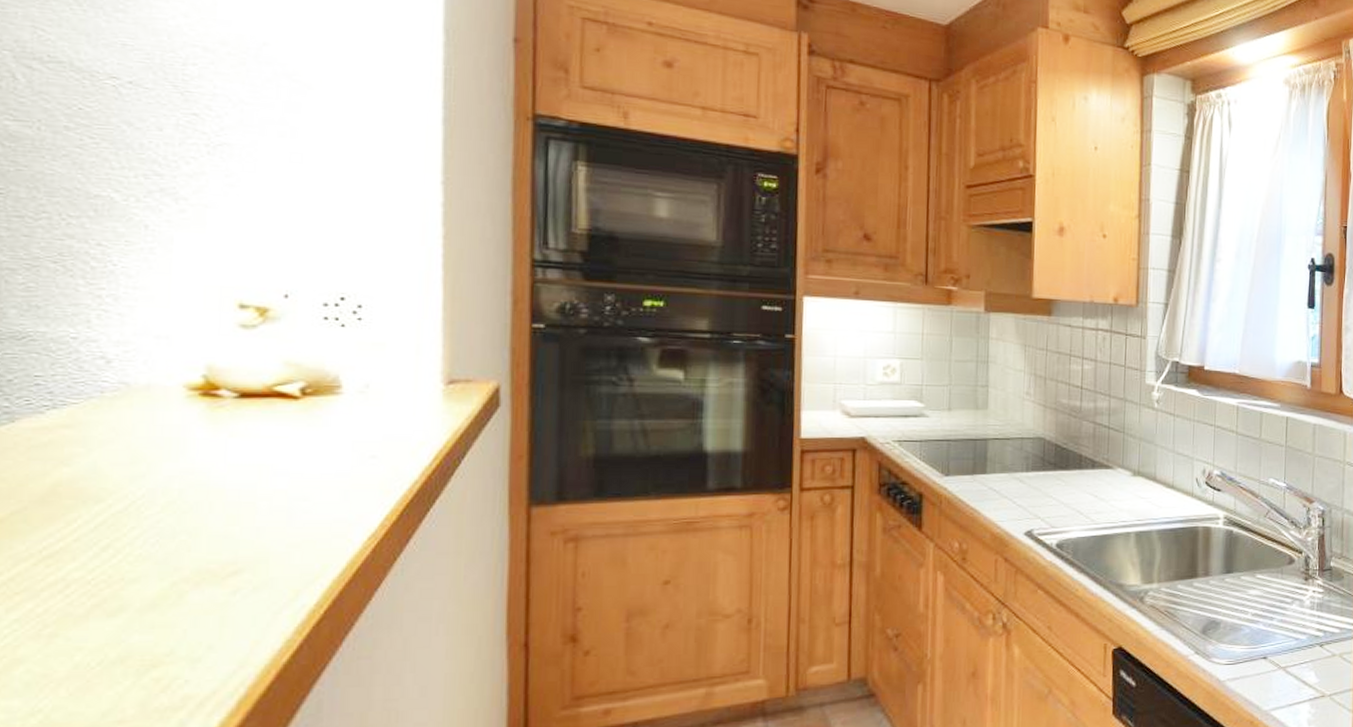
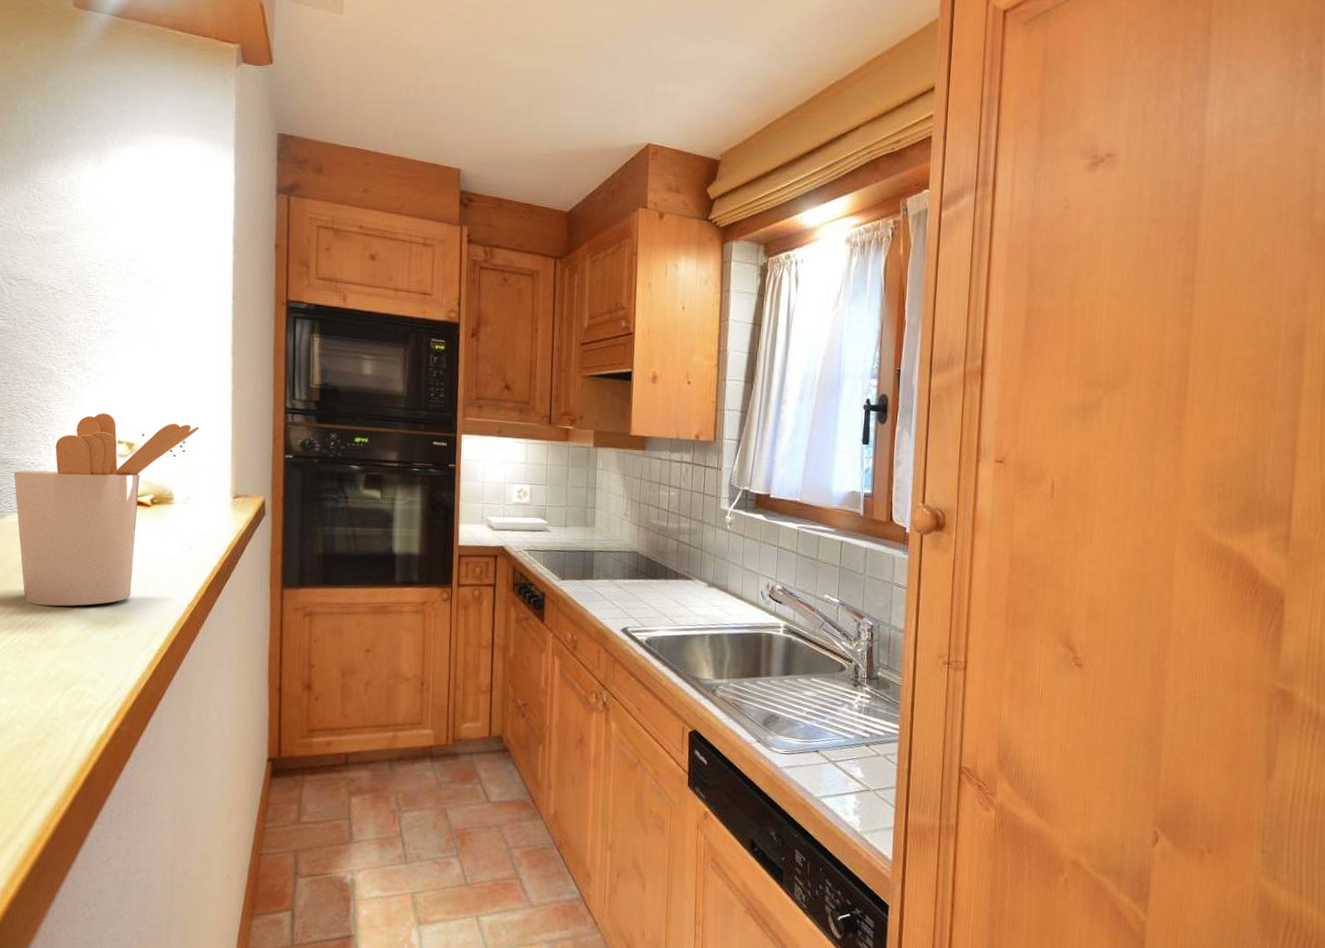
utensil holder: none [35,264,387,552] -> present [13,413,200,607]

